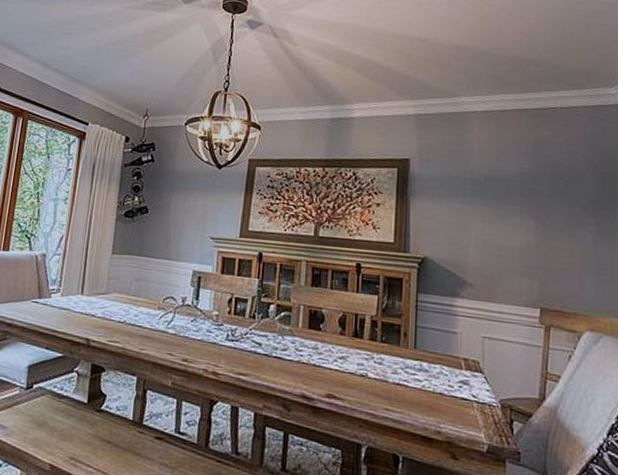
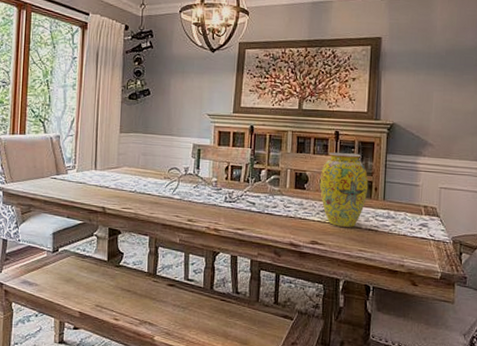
vase: none [337,288,396,380] -> present [319,152,369,227]

